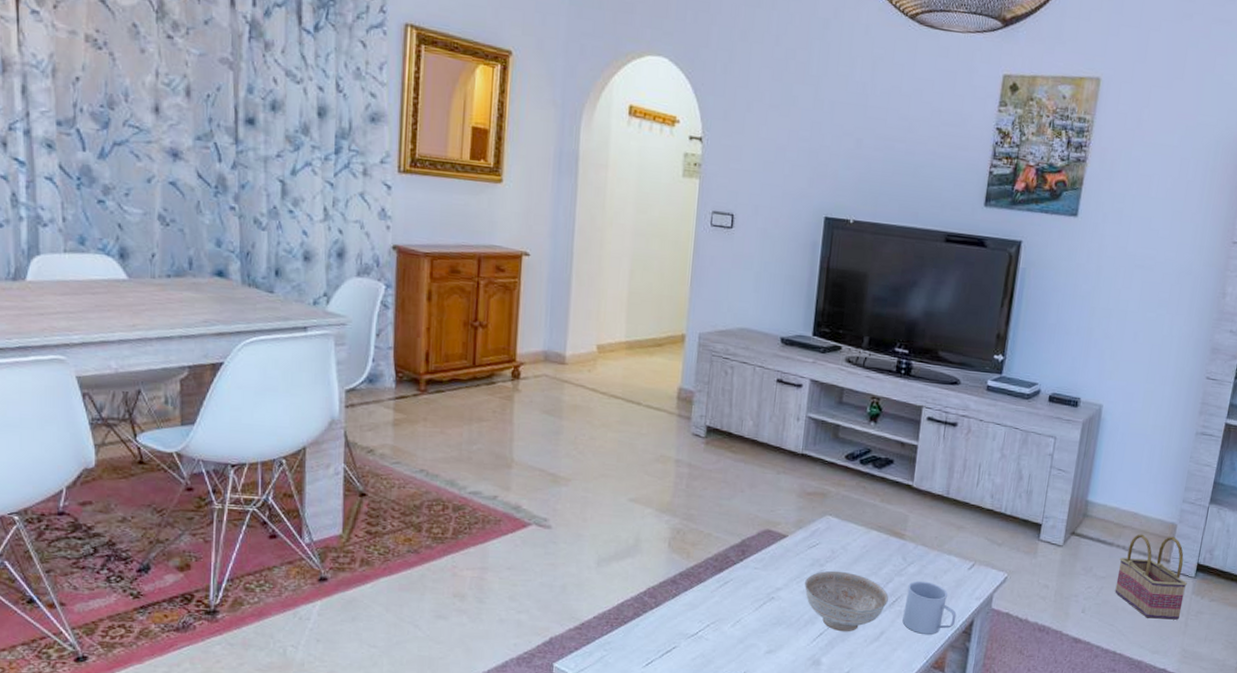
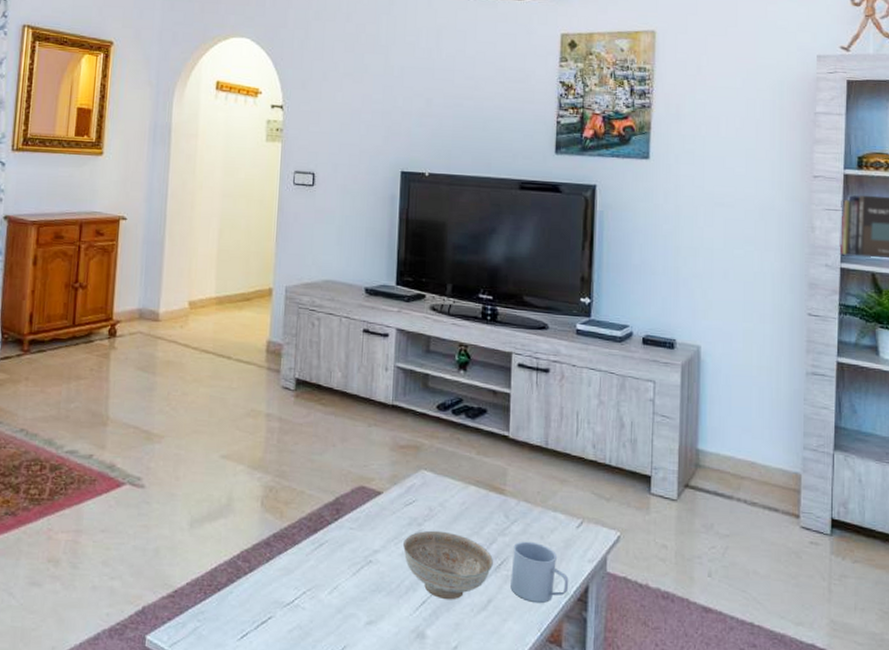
basket: present [1115,534,1187,620] -> none [742,485,823,585]

